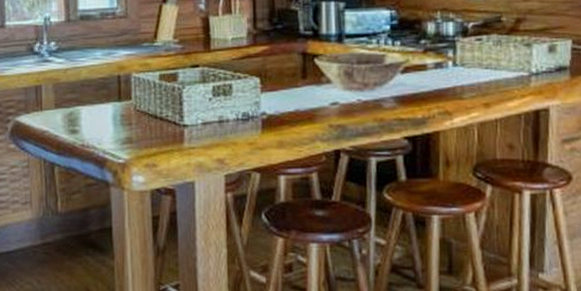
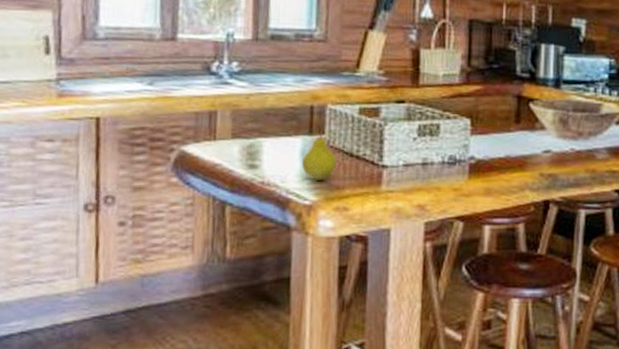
fruit: none [114,92,143,141] -> present [302,125,337,181]

